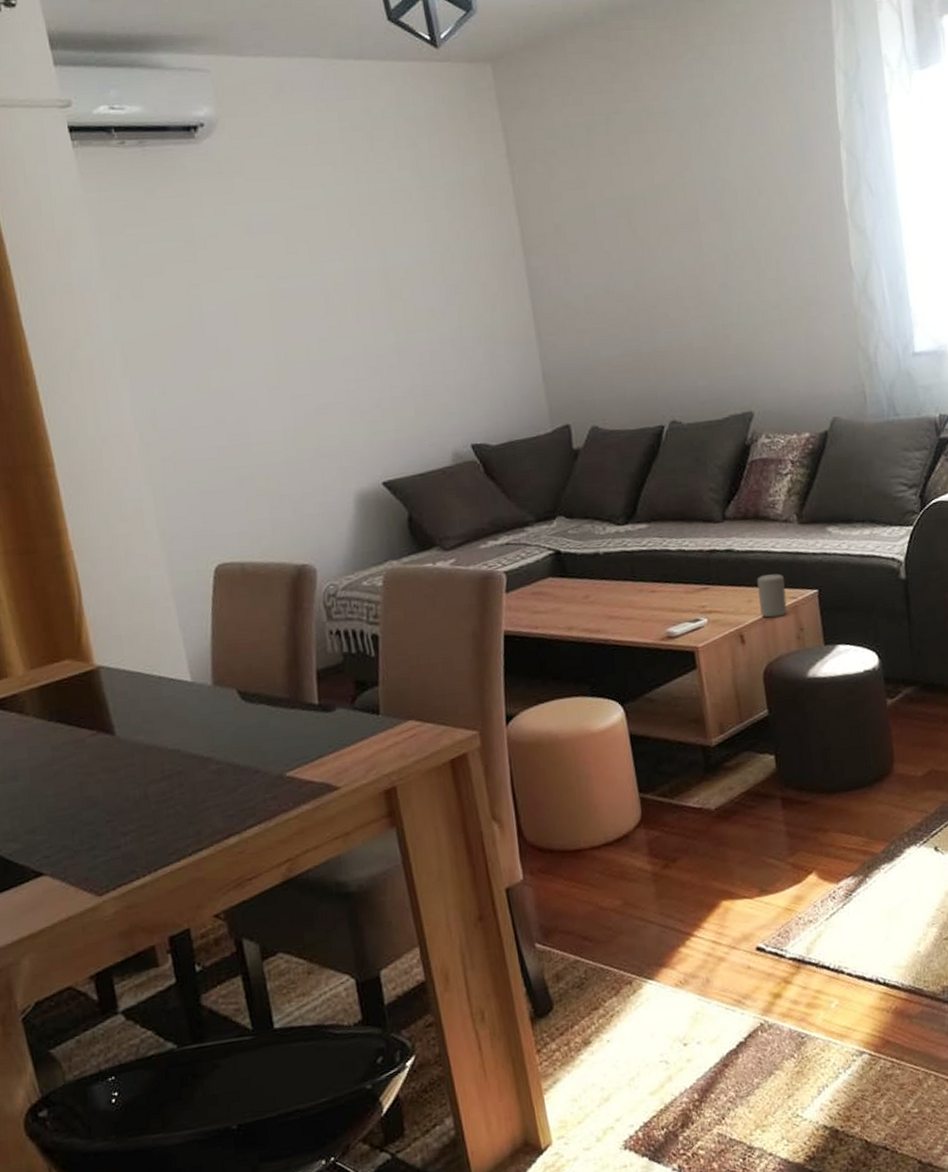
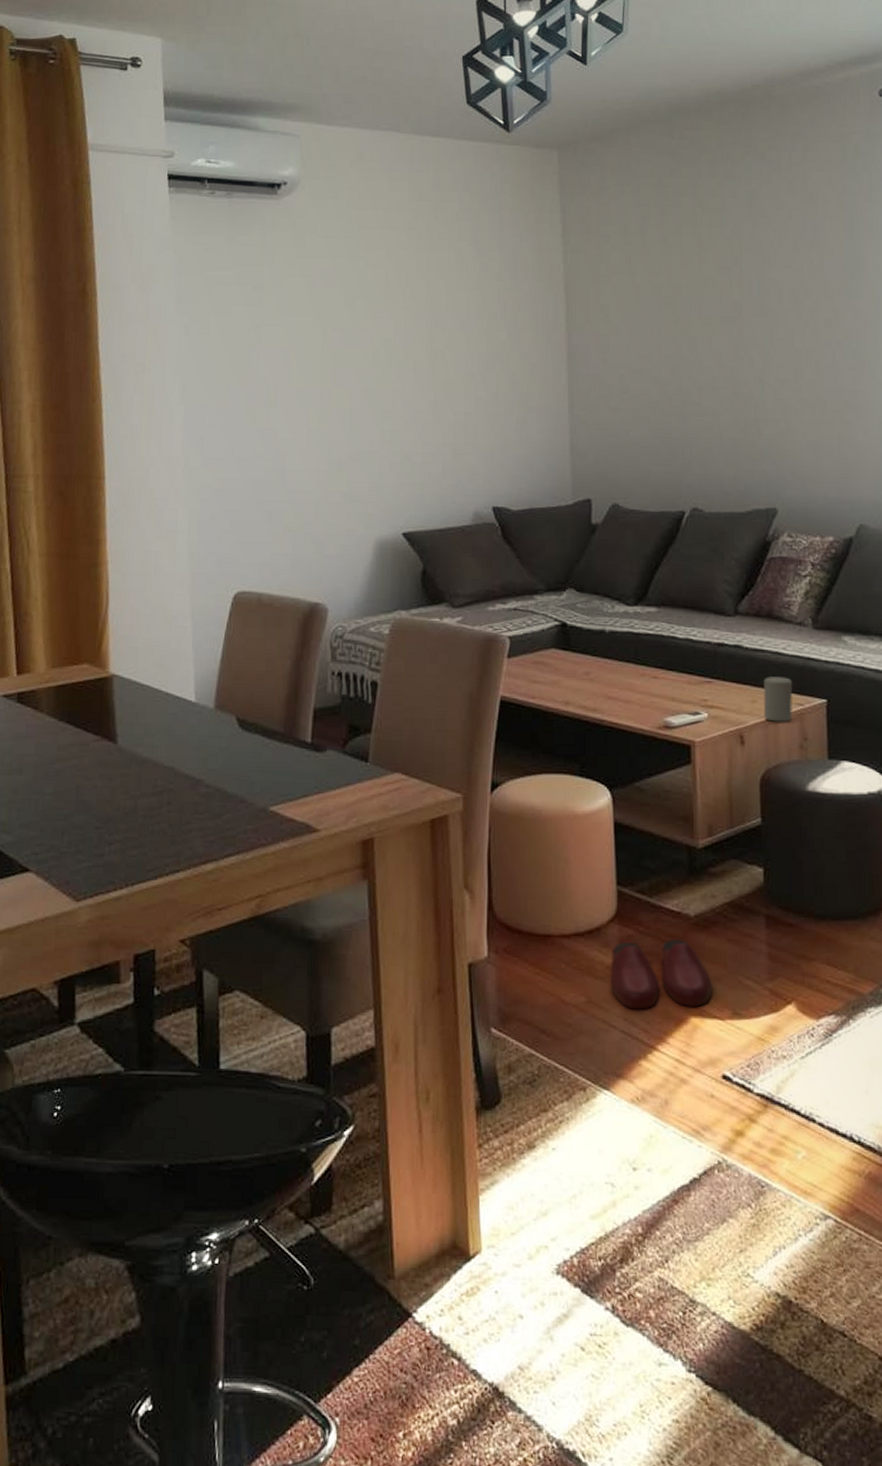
slippers: none [641,832,739,904] -> present [610,939,712,1010]

